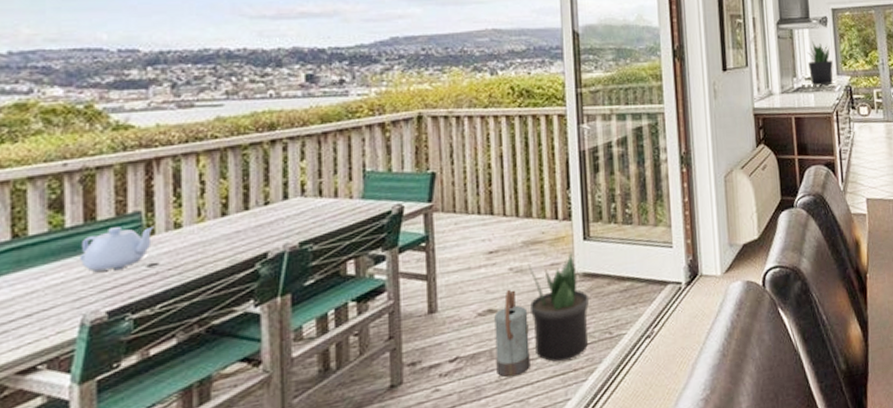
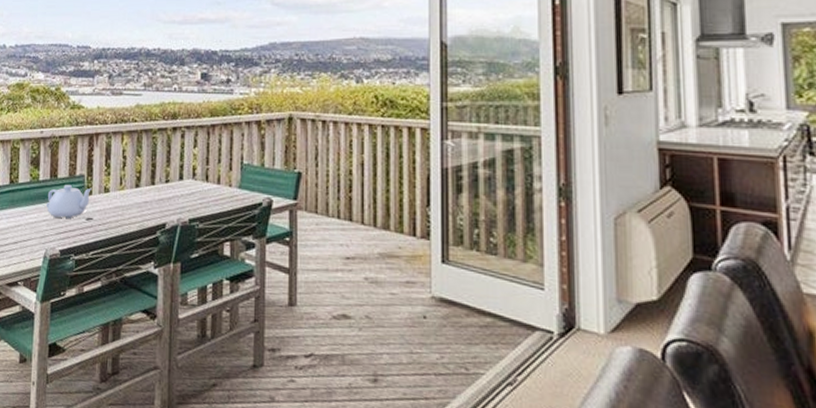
watering can: present [494,289,530,378] -> none [347,298,381,388]
planter: present [527,253,589,362] -> none [382,274,444,386]
planter: present [806,41,833,86] -> none [739,64,781,122]

